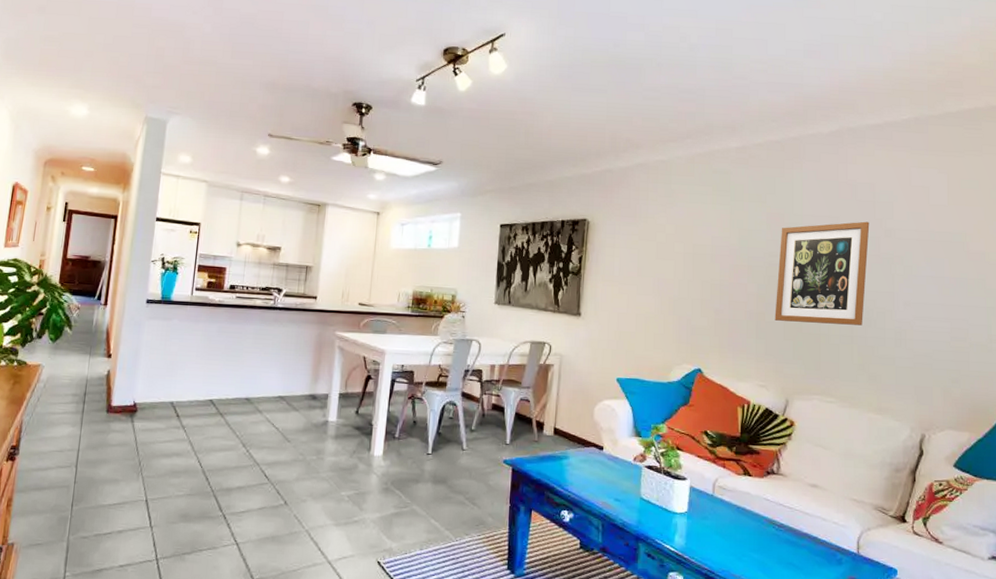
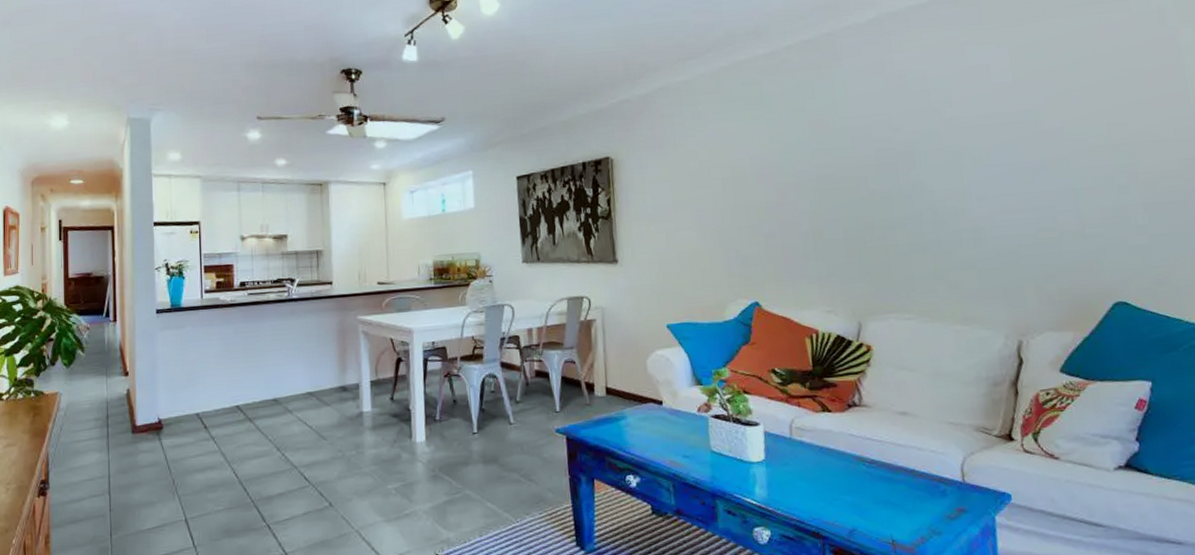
wall art: present [774,221,870,326] -> none [827,113,934,238]

